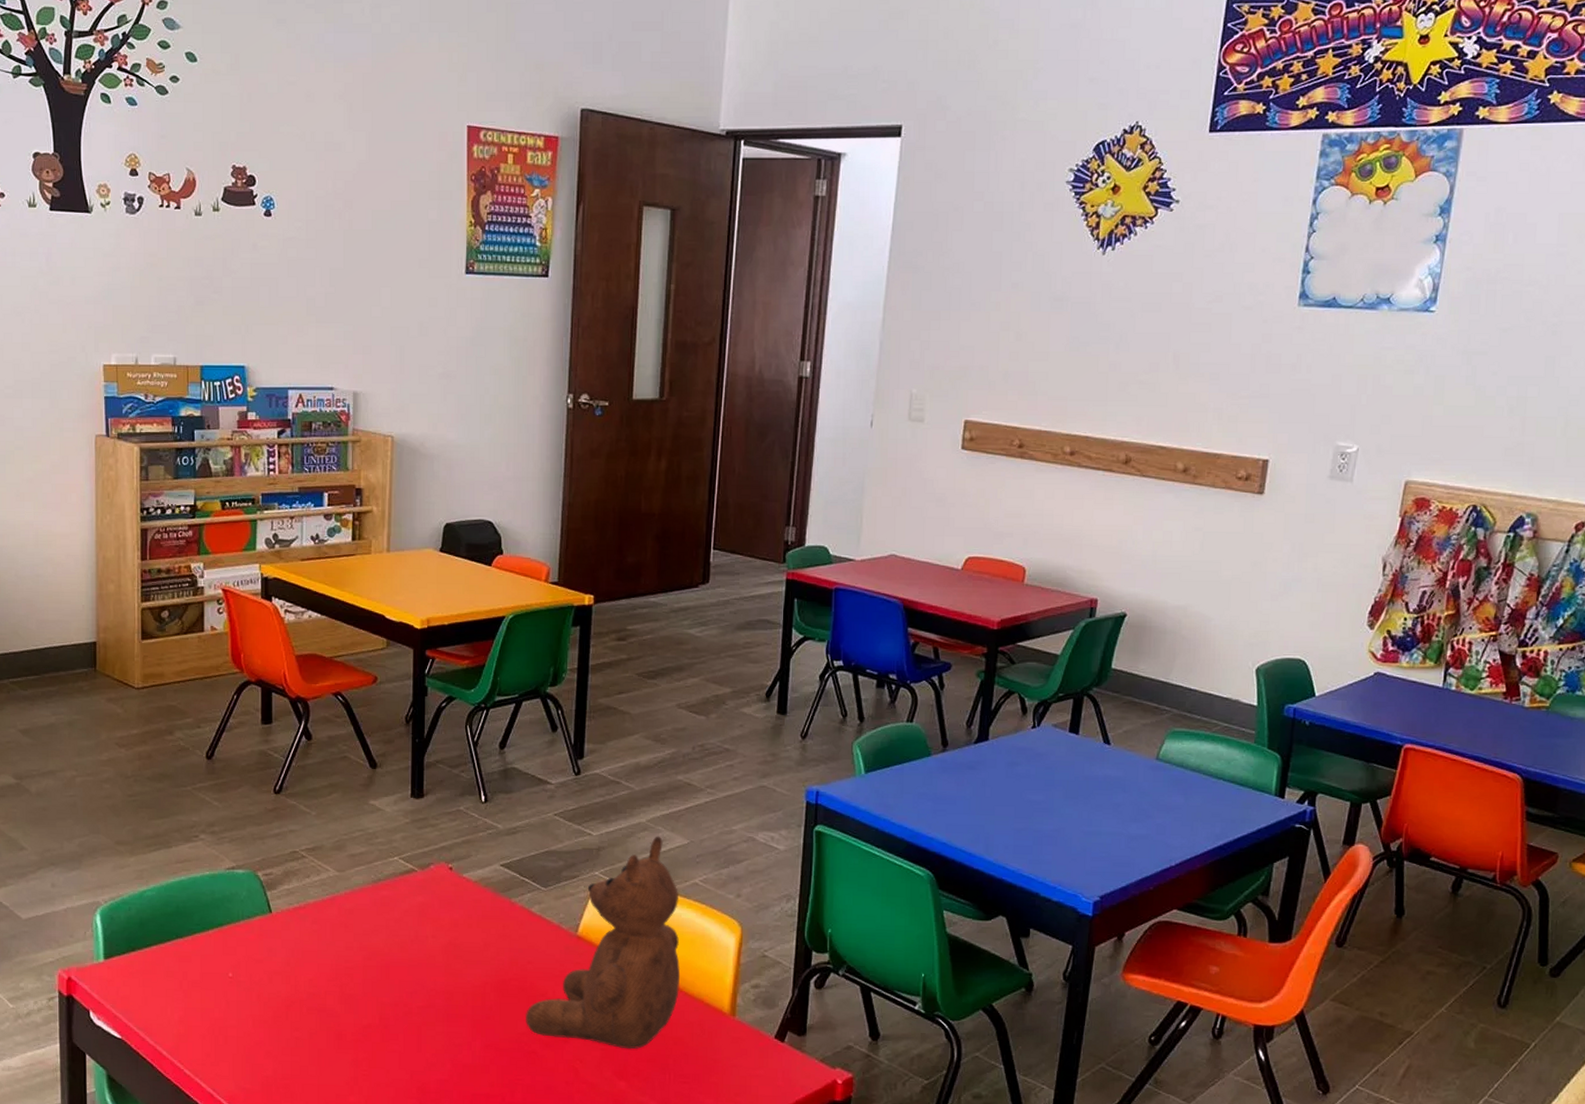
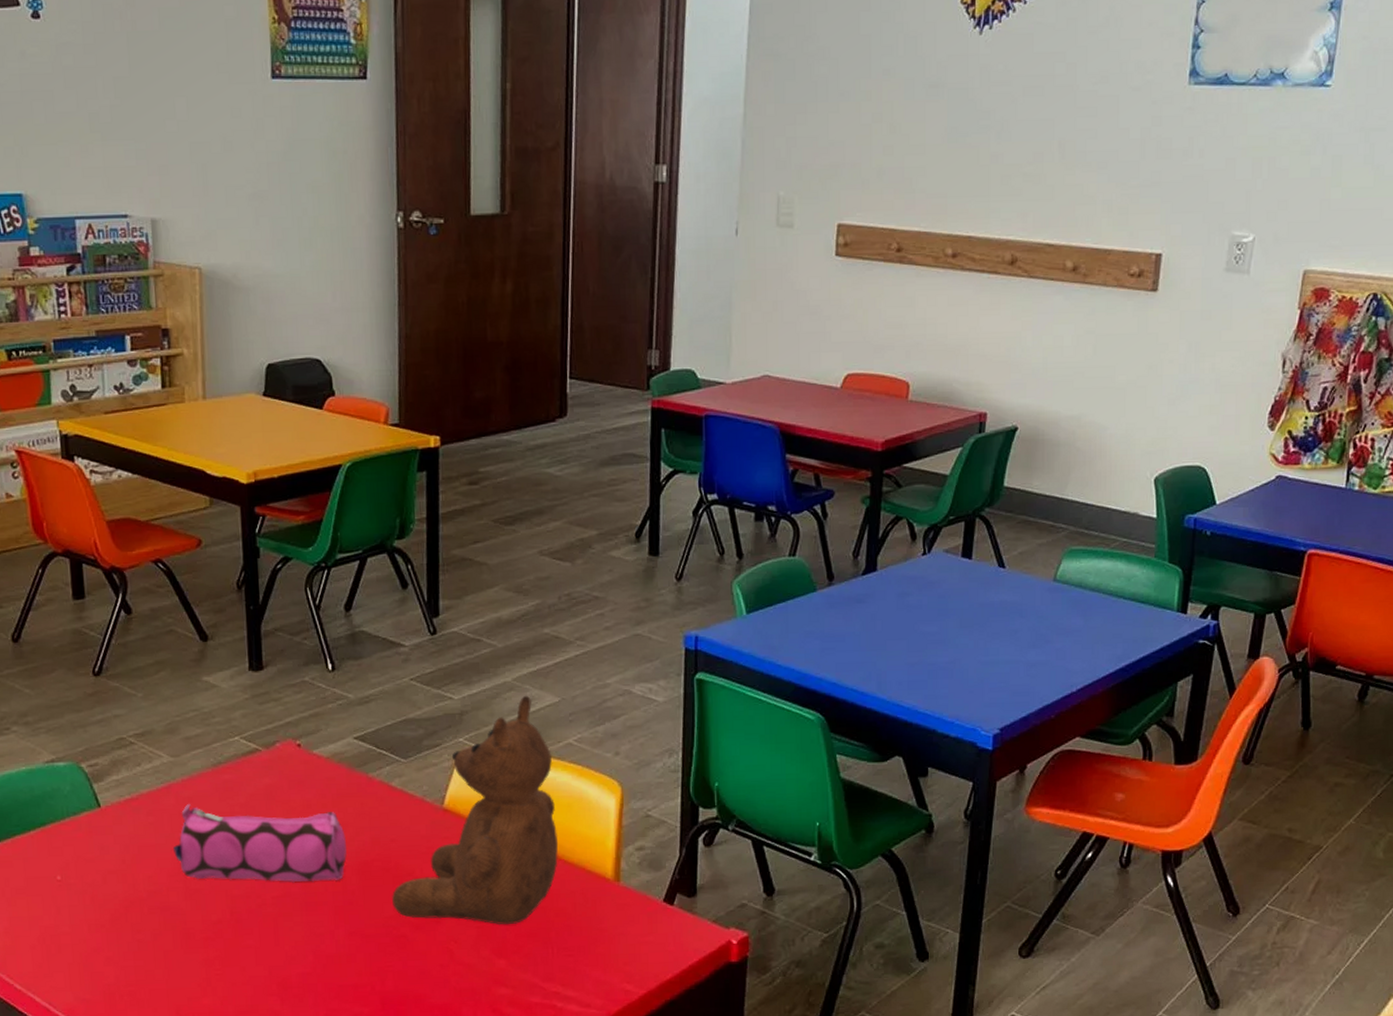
pencil case: none [333,916,487,996] -> present [173,804,347,883]

